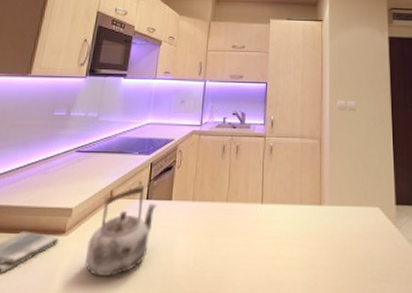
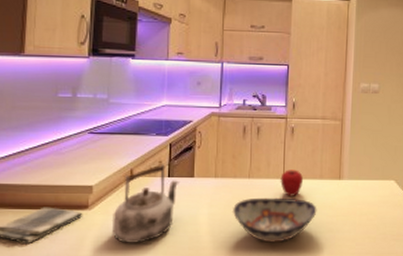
decorative bowl: none [208,224,298,281] -> present [232,197,317,243]
apple: none [259,193,283,225] -> present [280,169,304,197]

